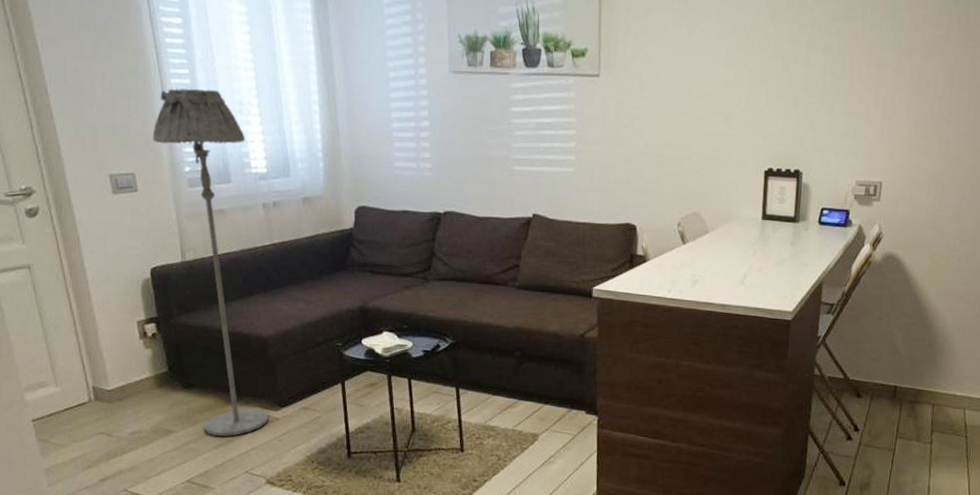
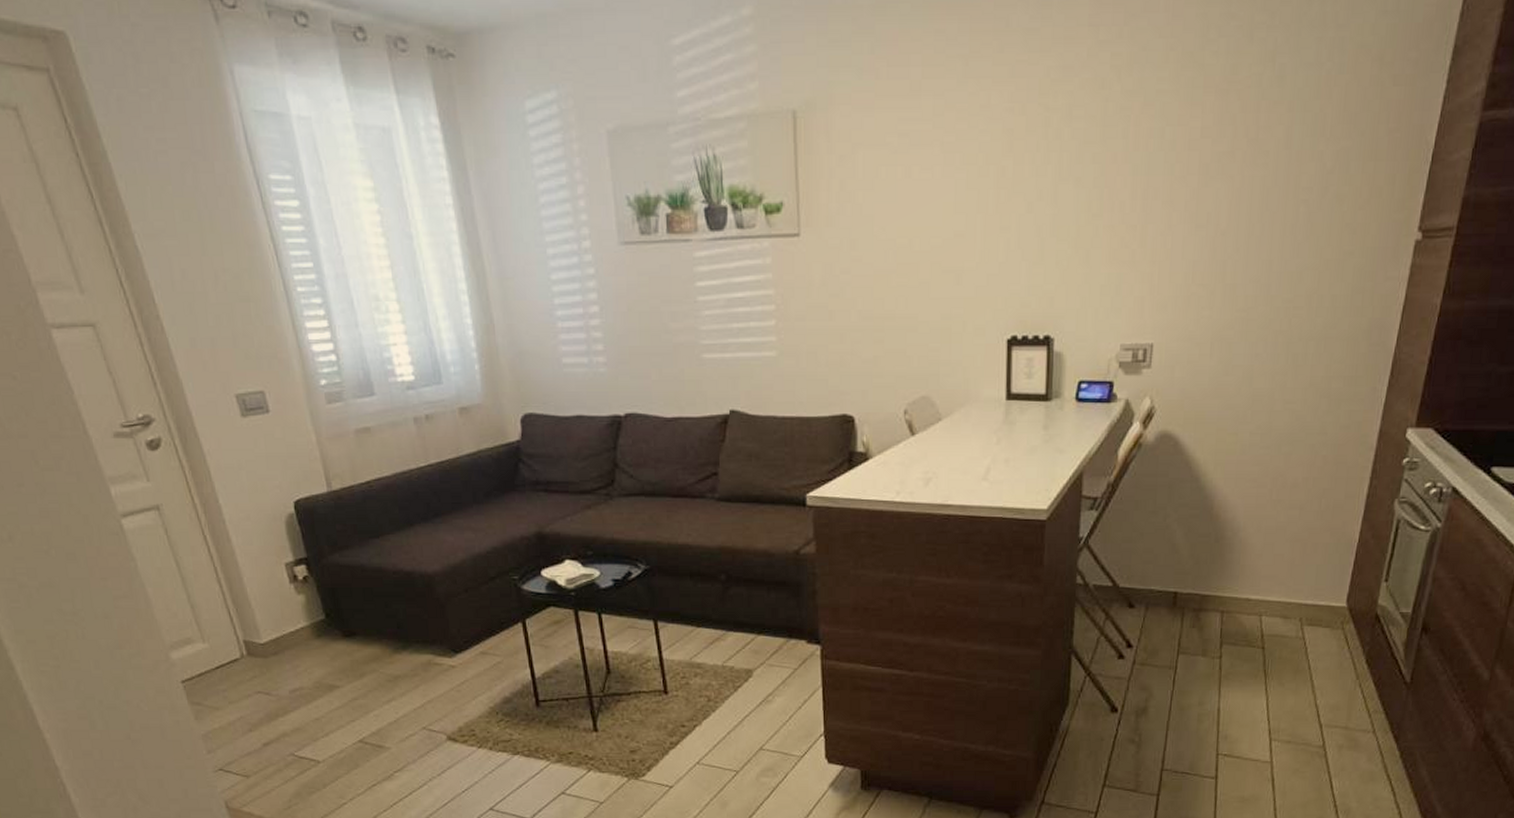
floor lamp: present [152,88,268,436] -> none [279,284,443,689]

